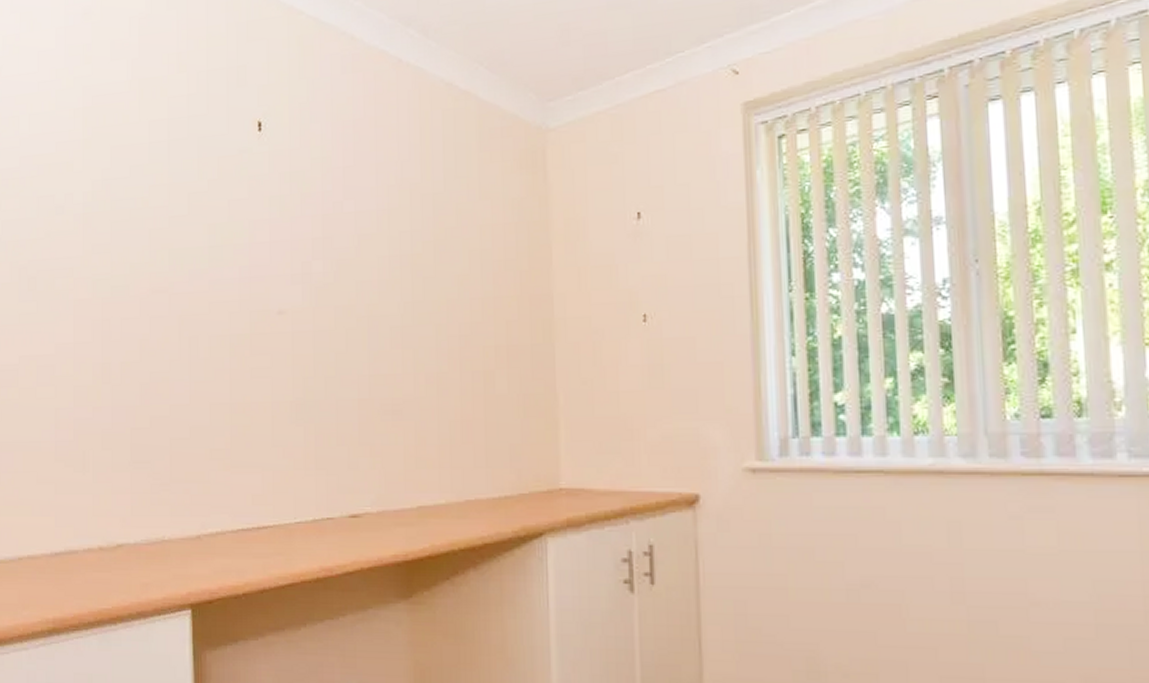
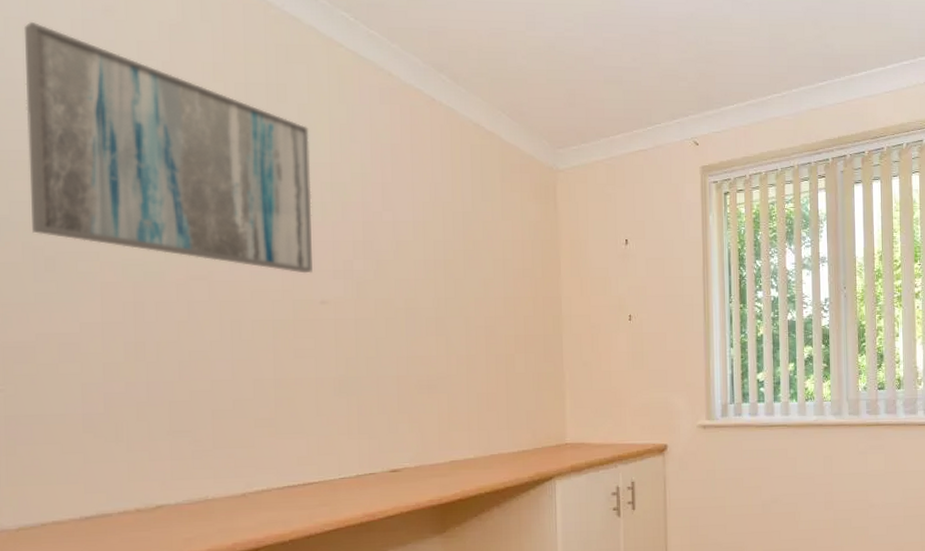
wall art: none [17,36,270,280] -> present [23,21,312,274]

